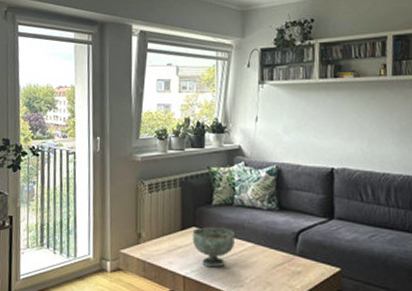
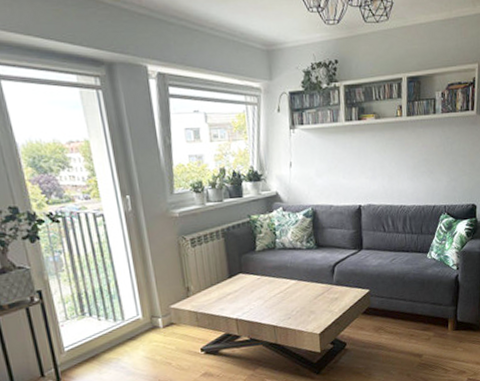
decorative bowl: present [192,227,234,268] -> none [239,270,280,308]

